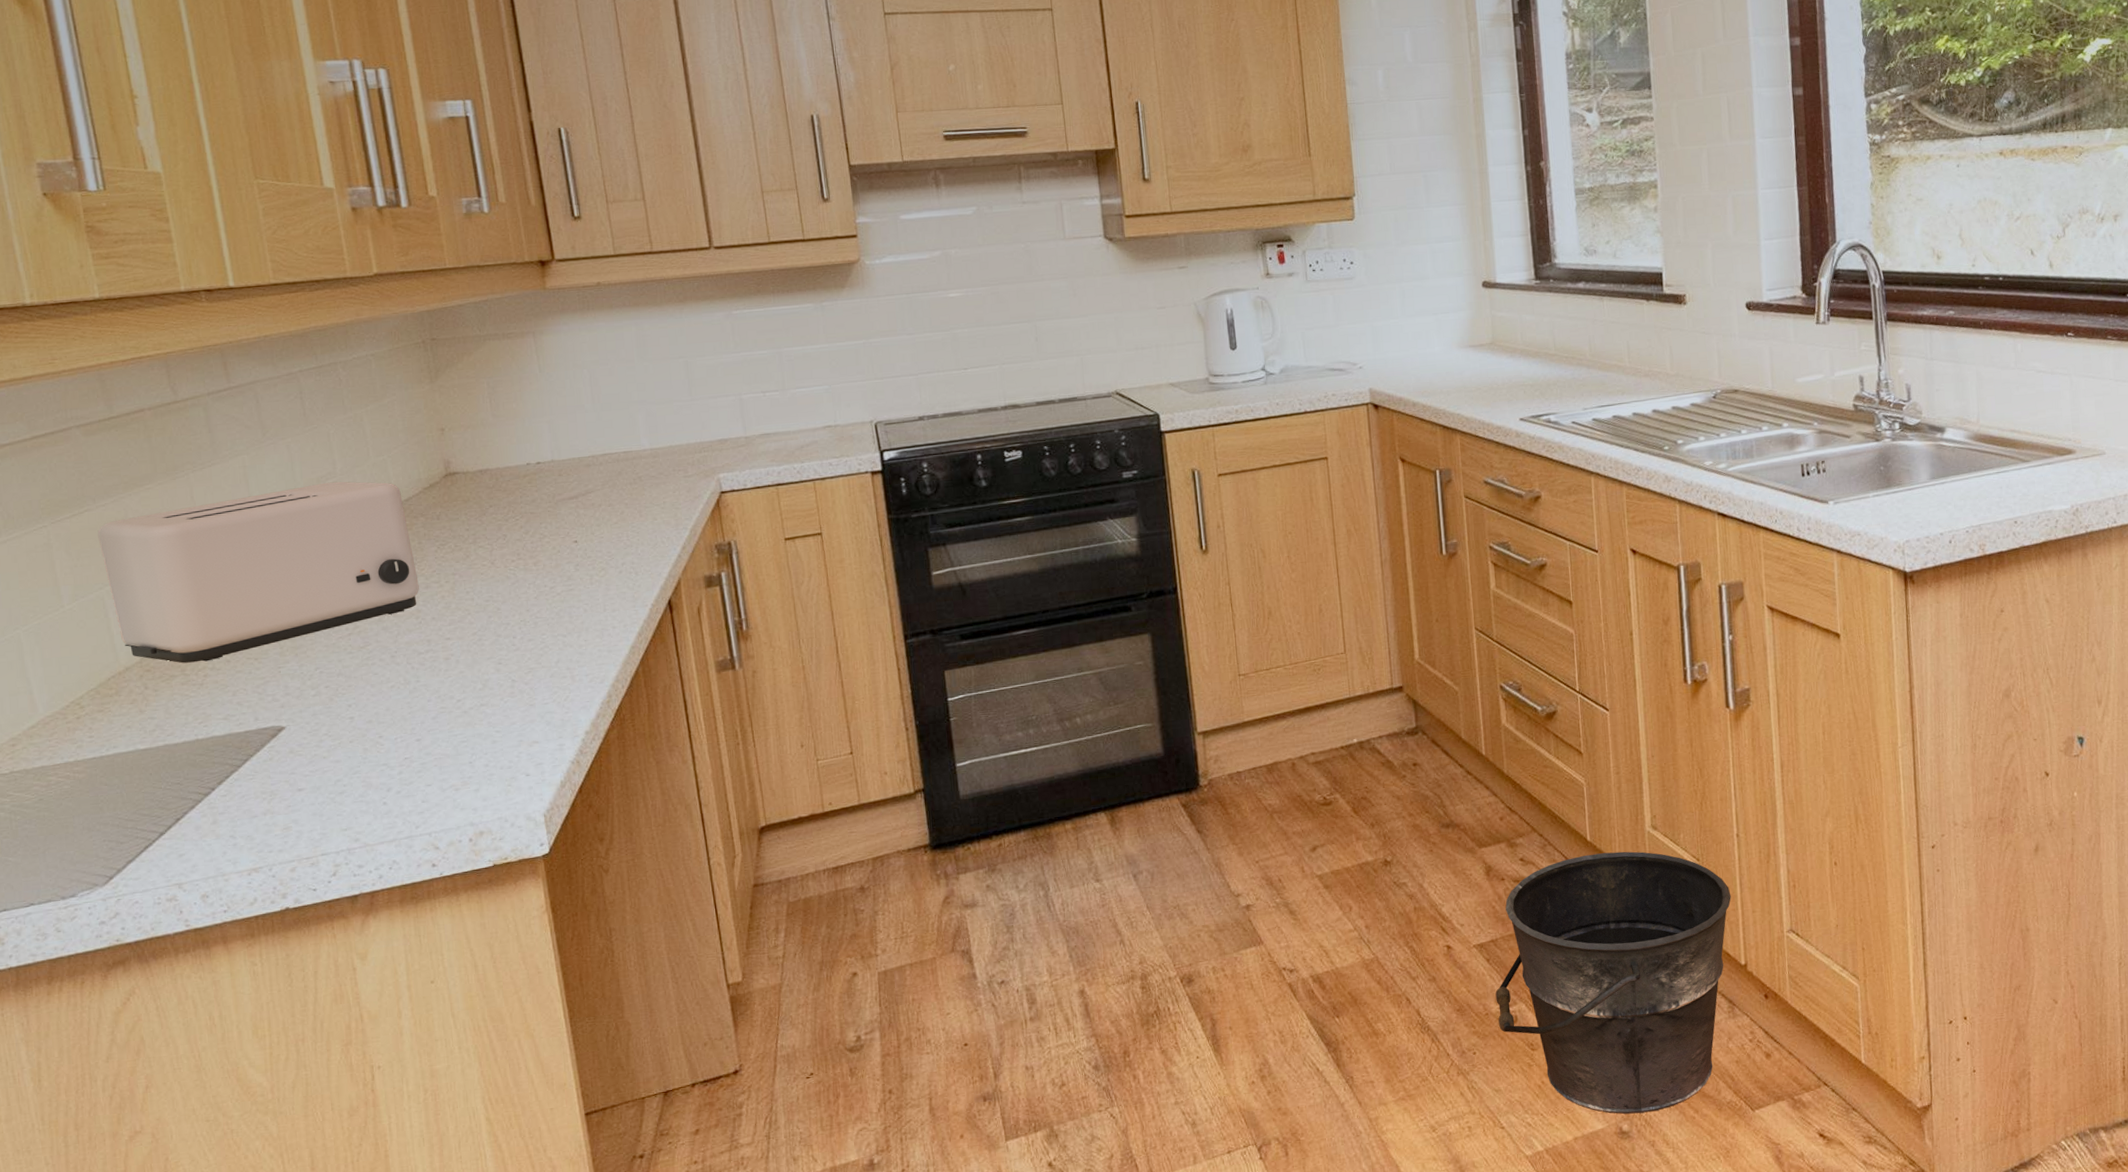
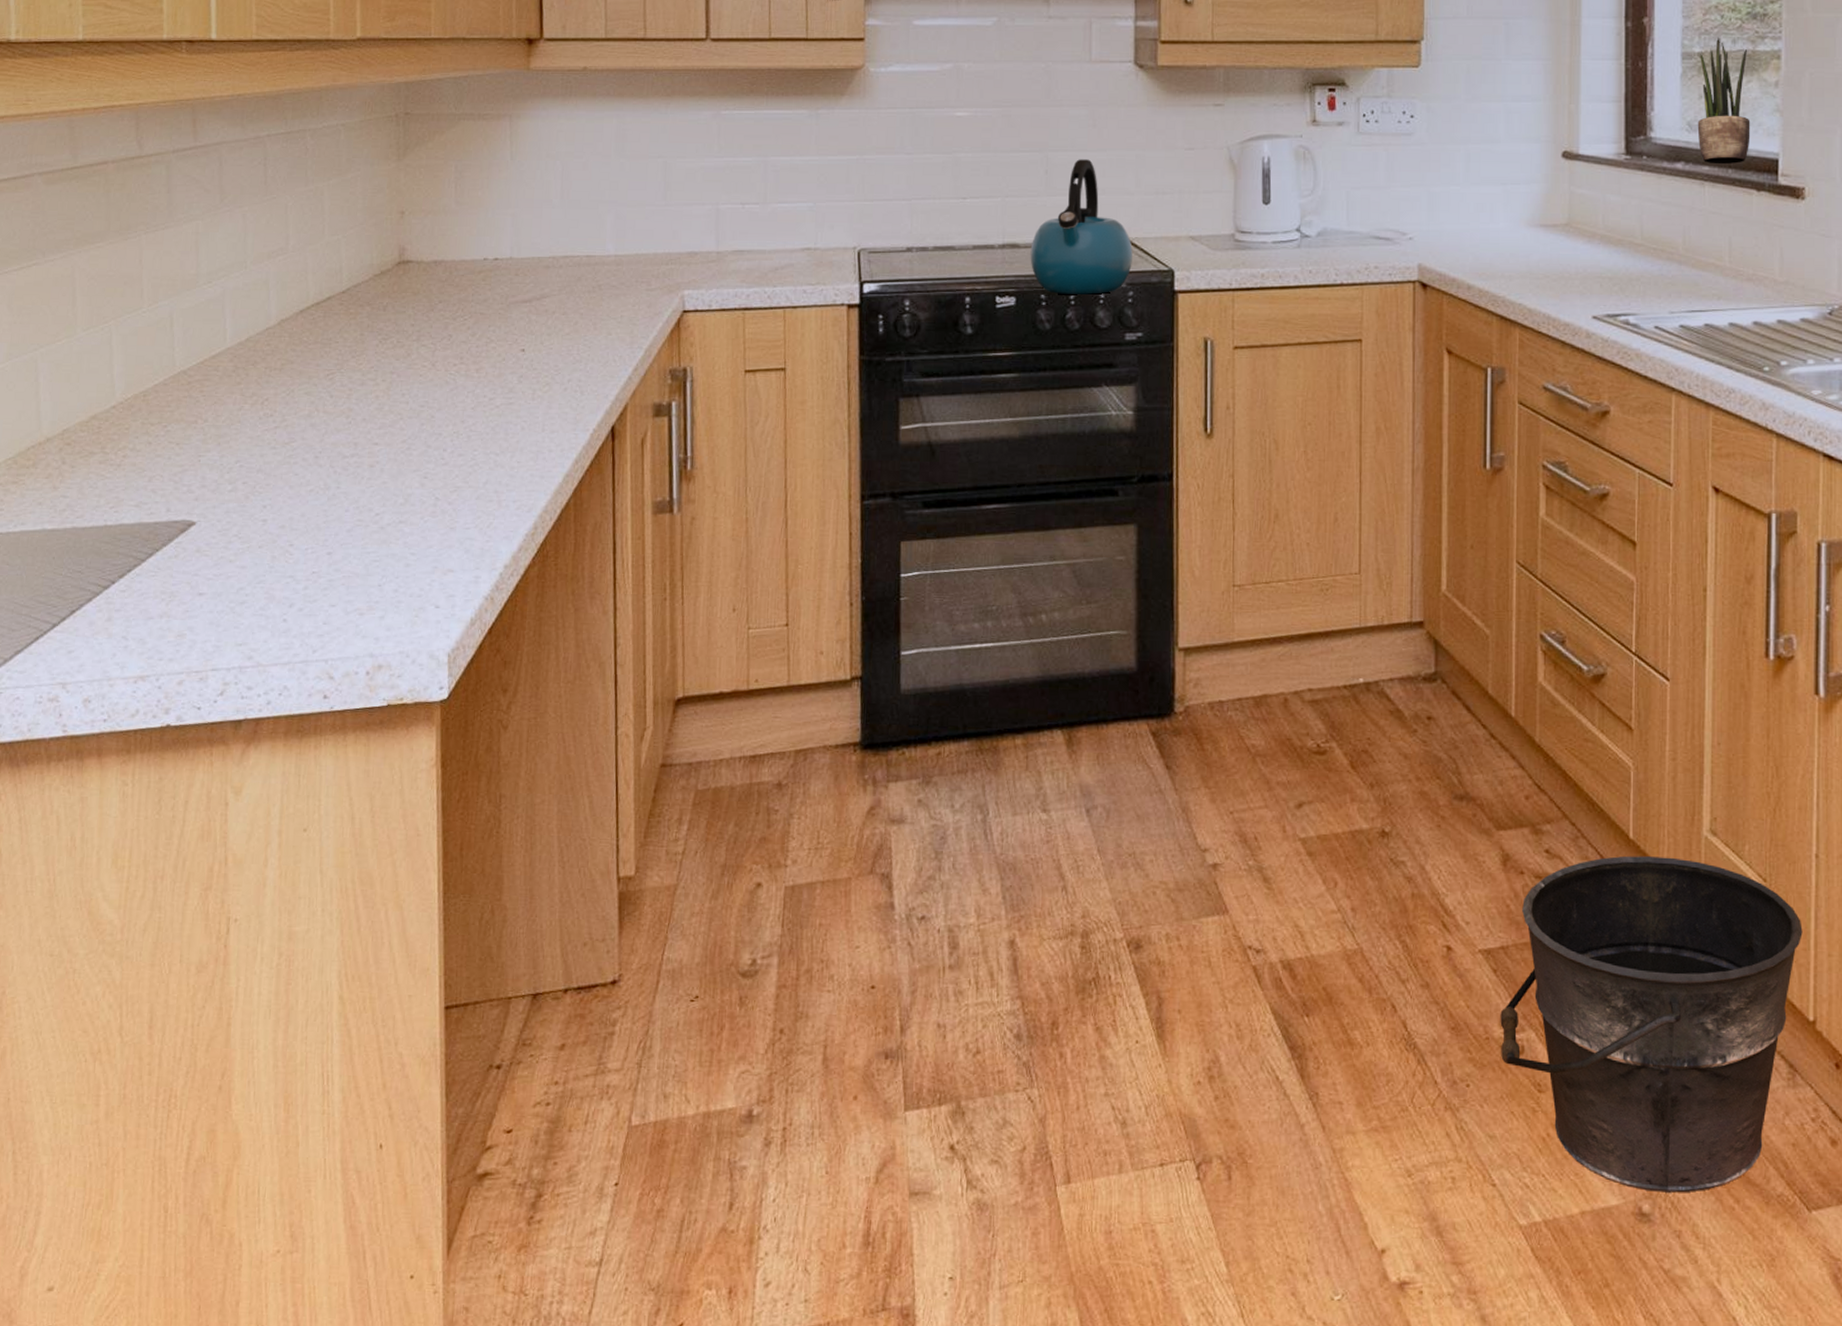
toaster: present [97,481,419,664] -> none [41,258,355,441]
kettle: none [1030,325,1122,445] -> present [1030,159,1133,296]
potted plant: none [1590,173,1638,282] -> present [1697,37,1751,165]

